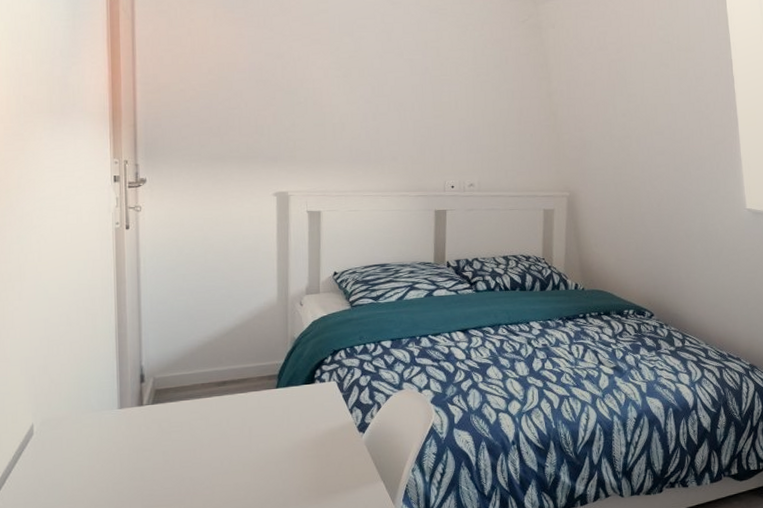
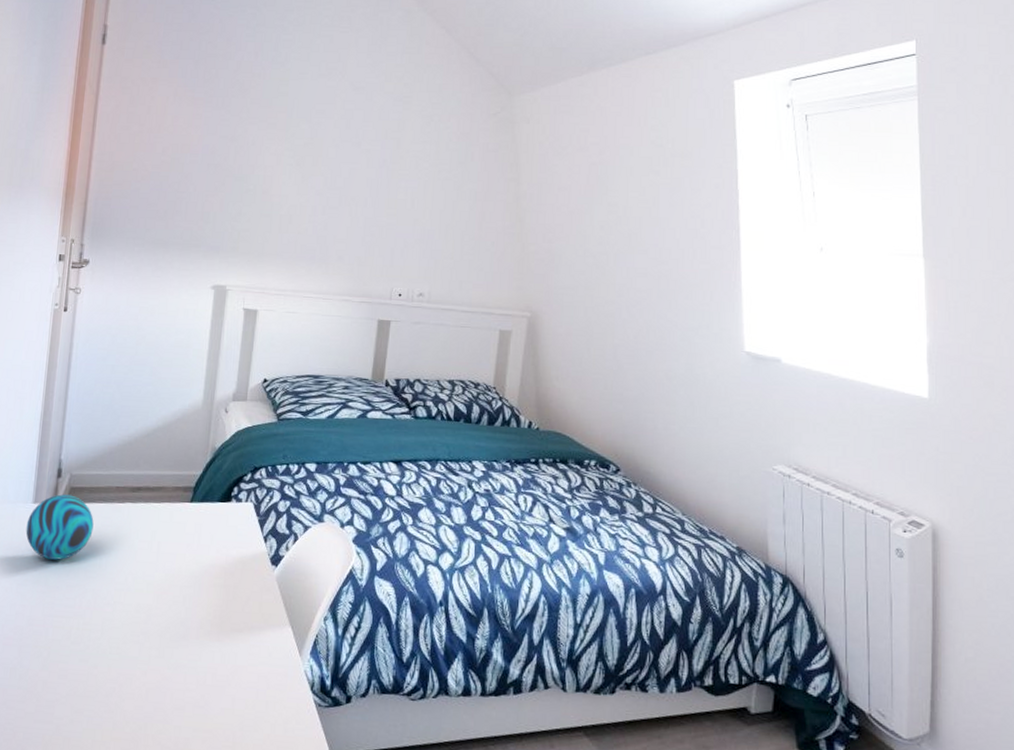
decorative ball: none [114,396,183,457] -> present [26,494,94,560]

